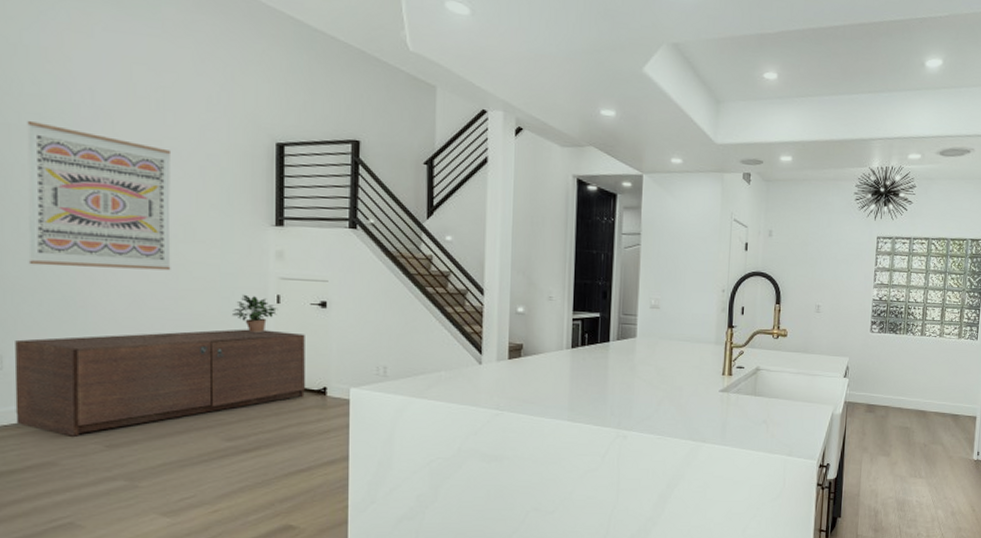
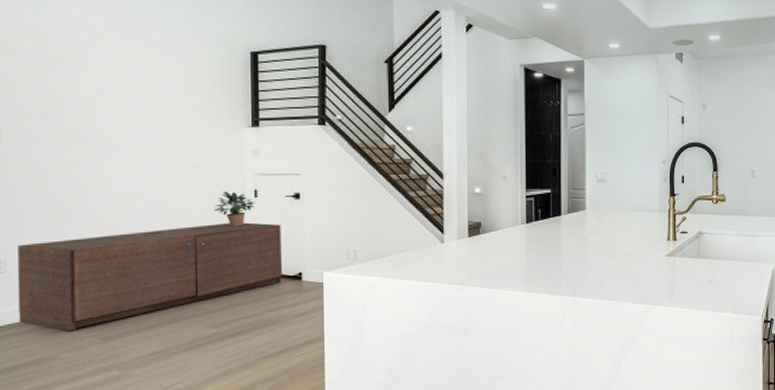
wall art: present [27,121,171,271] -> none [27,46,158,175]

